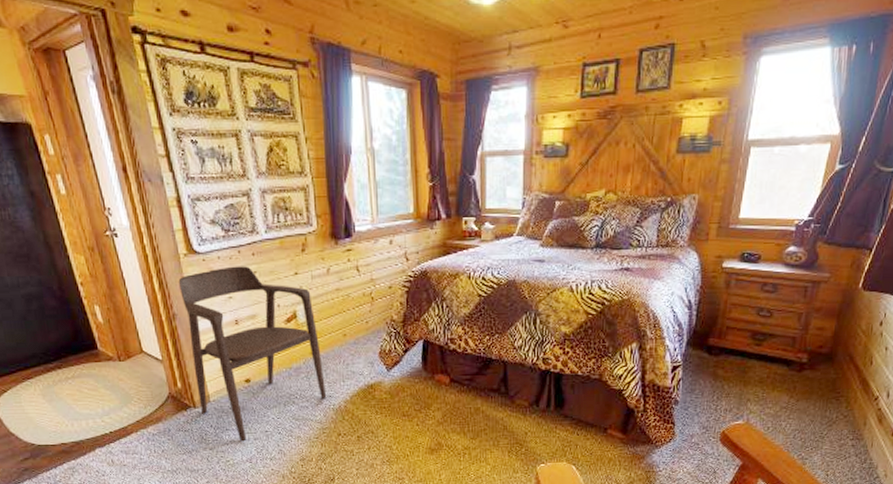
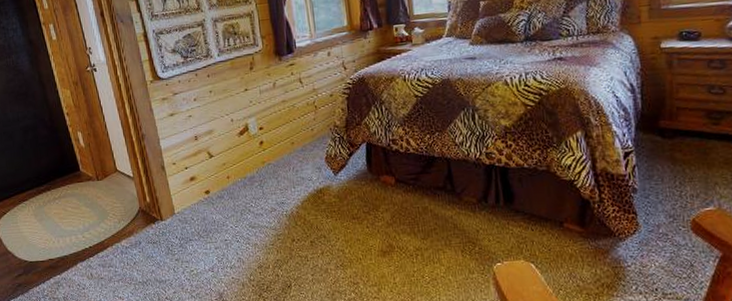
armchair: present [178,266,327,442] -> none [146,87,280,251]

